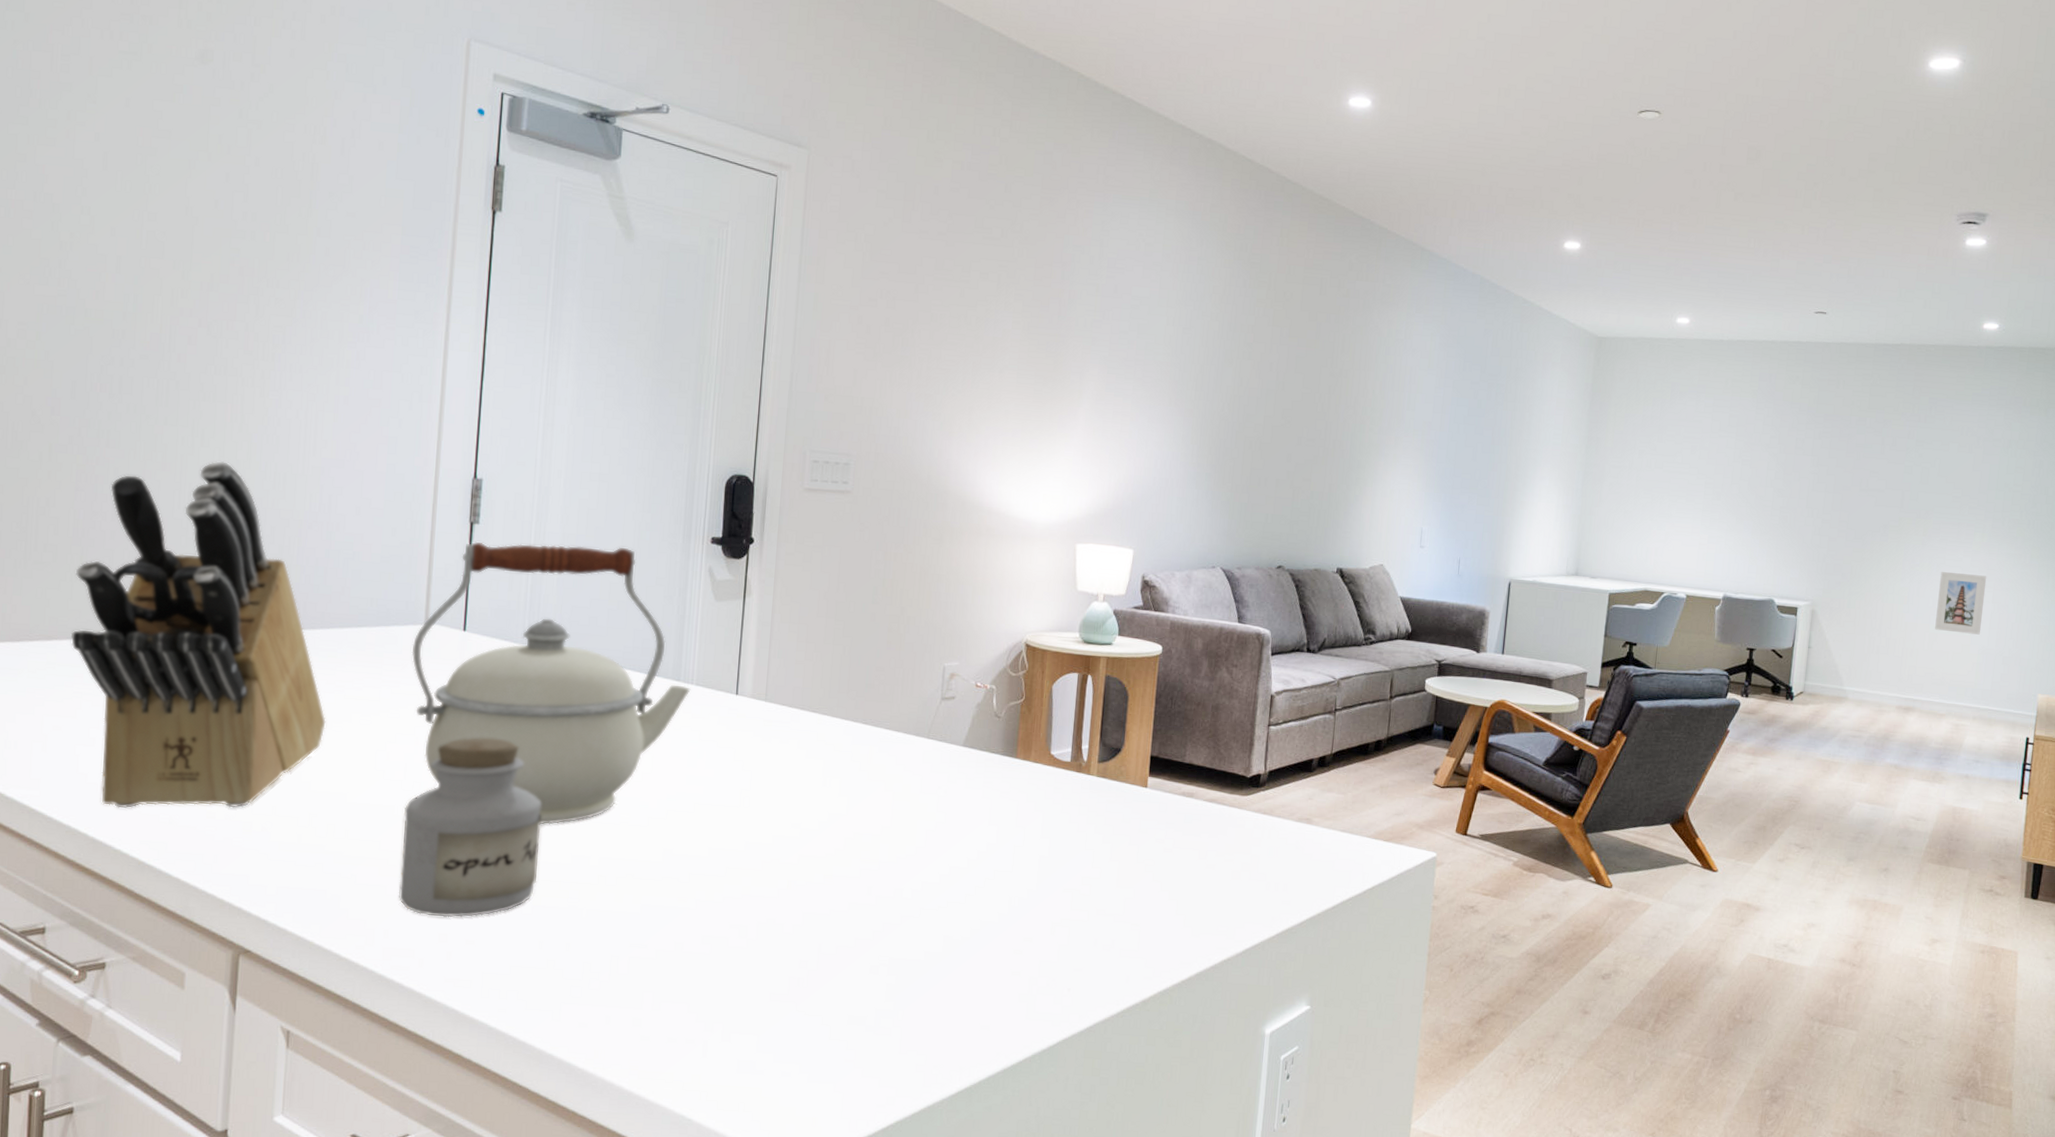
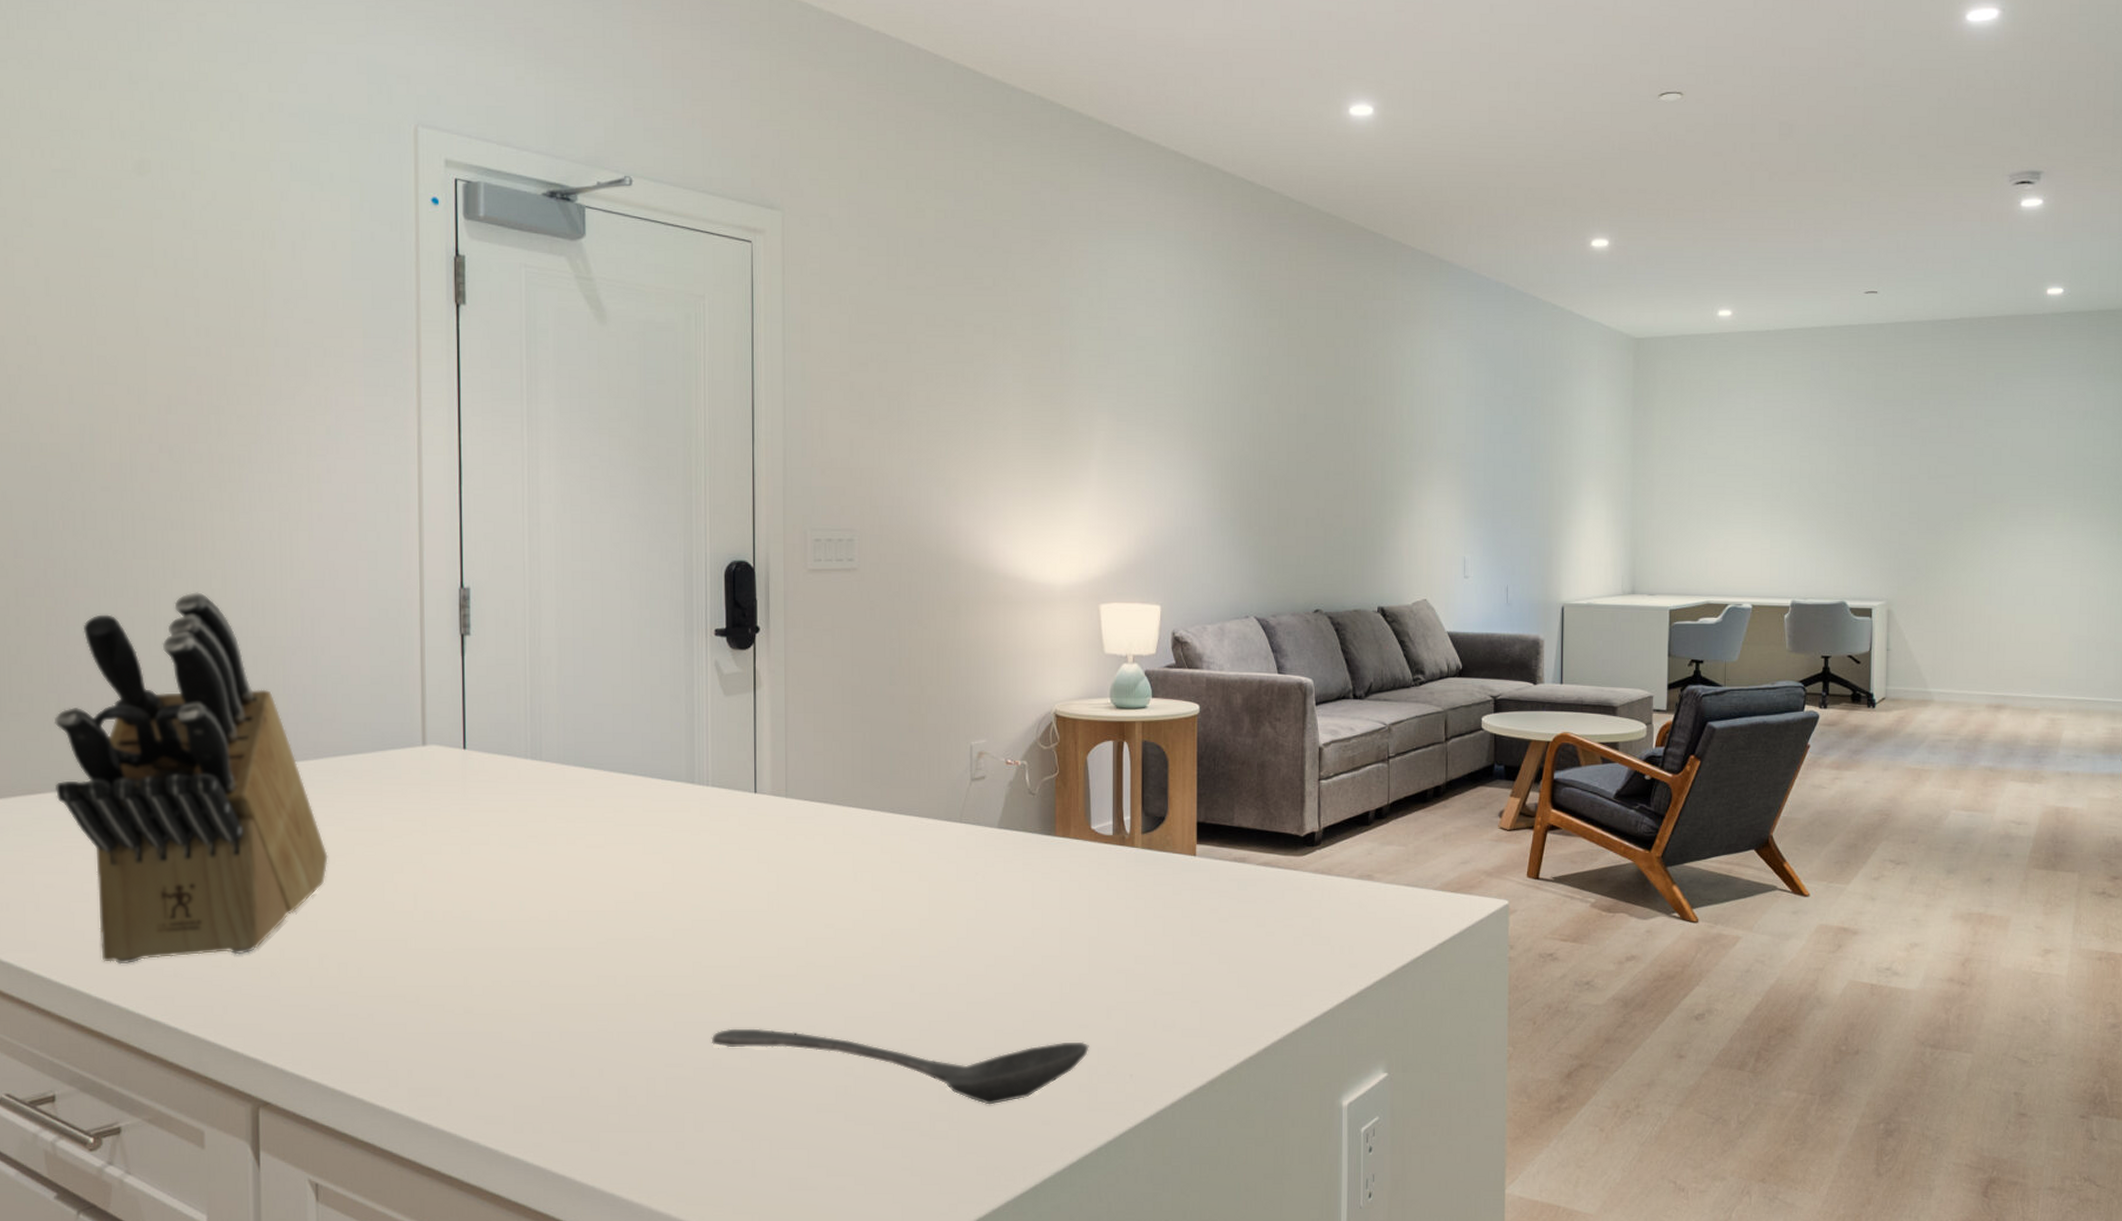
jar: present [399,737,542,918] -> none [418,859,563,1052]
kettle: present [411,541,691,825] -> none [411,647,707,945]
stirrer: none [674,915,1032,1007] -> present [711,1028,1089,1105]
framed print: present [1935,571,1987,635] -> none [2021,557,2073,621]

